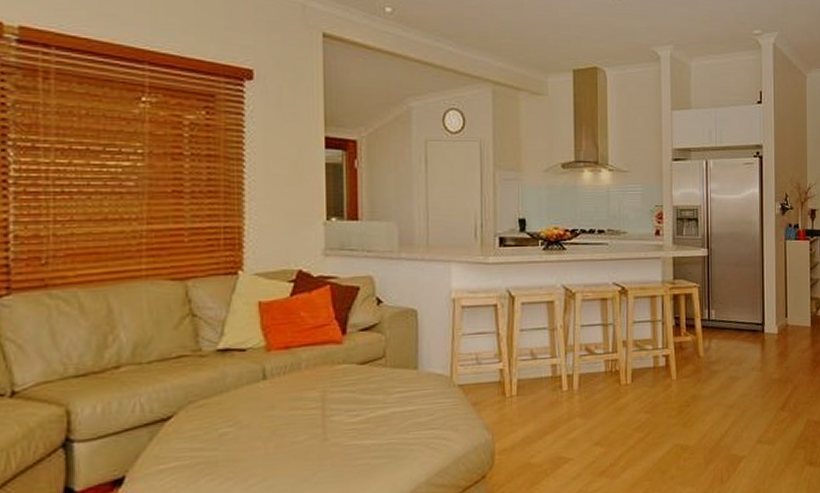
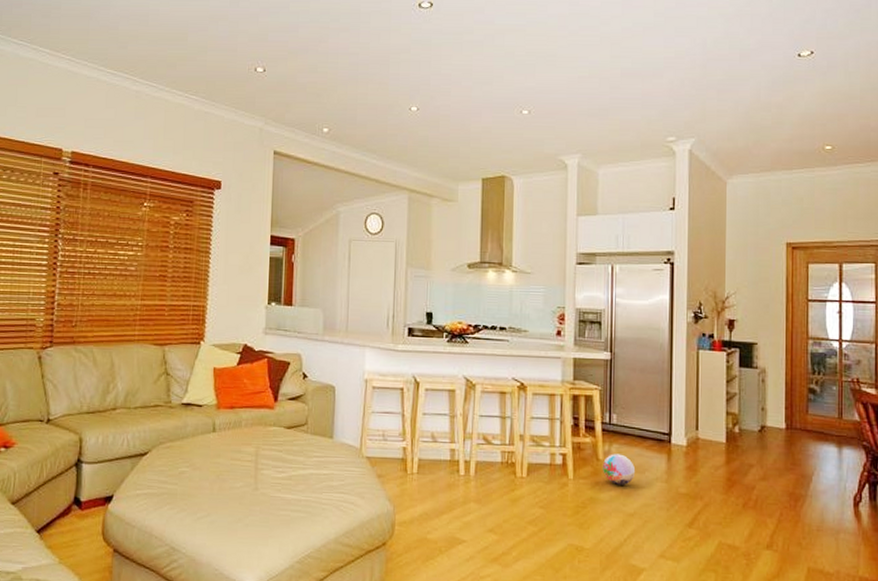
ball: none [704,348,734,380] -> present [603,454,636,485]

